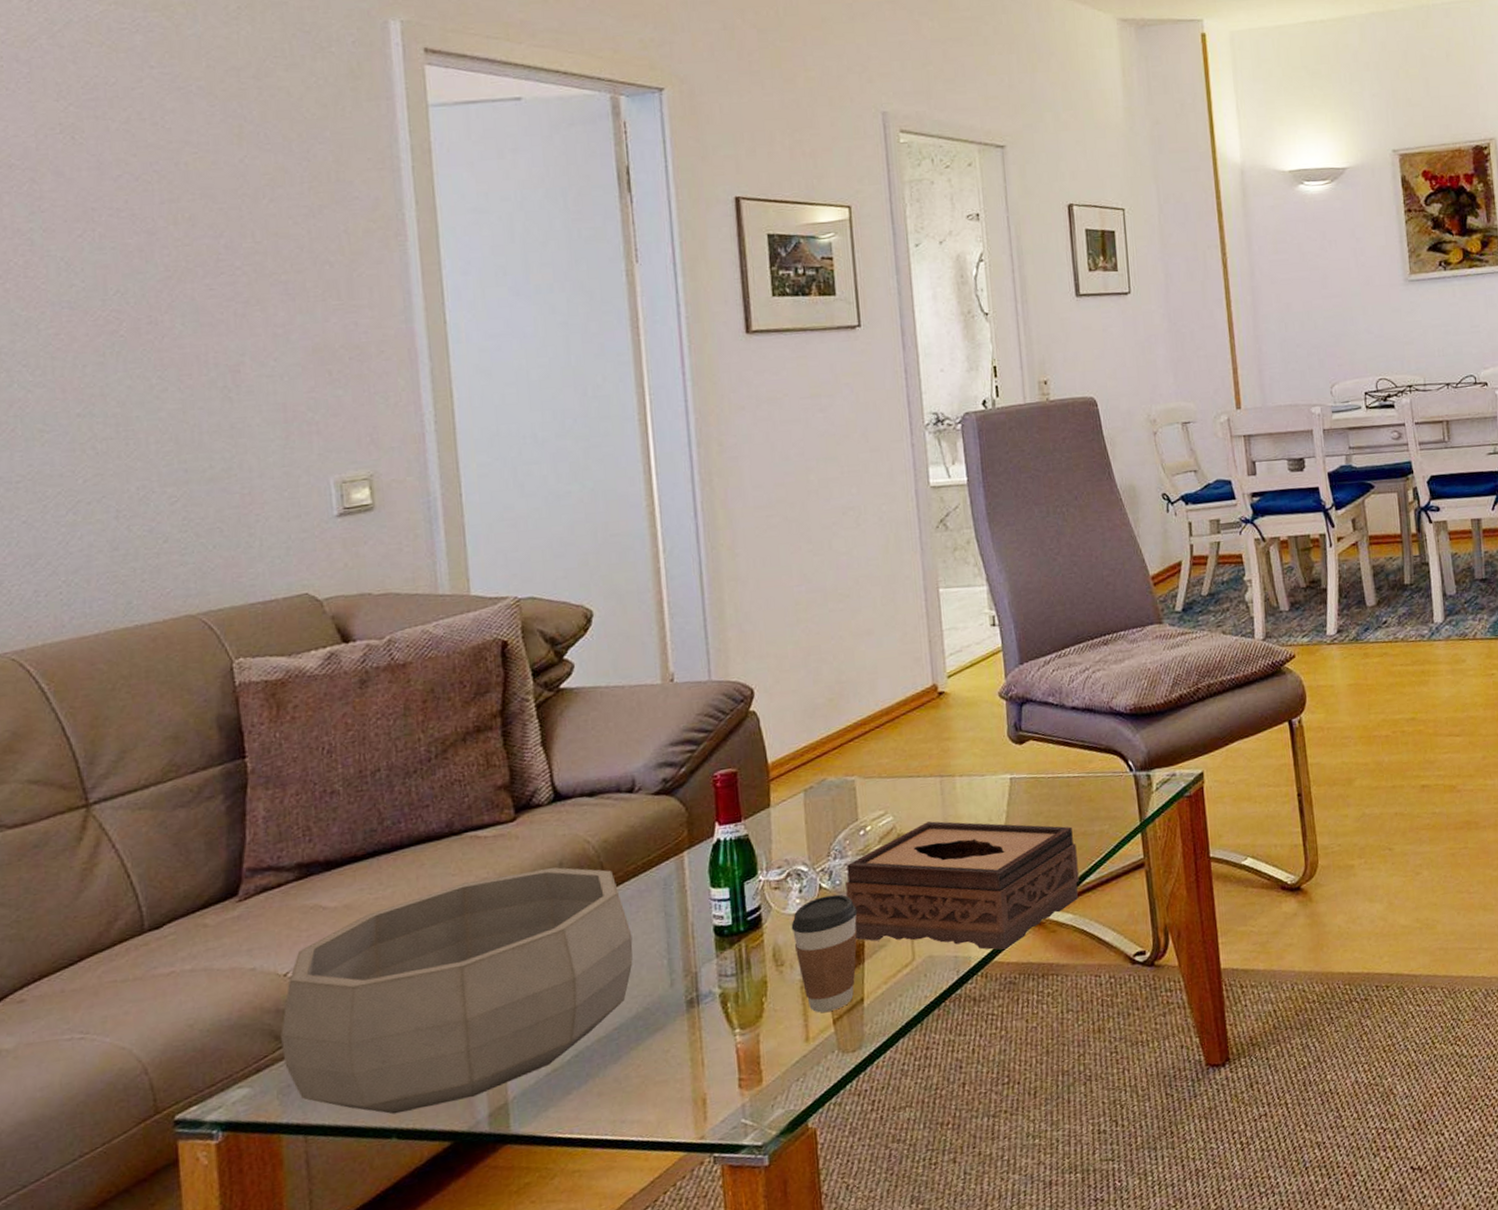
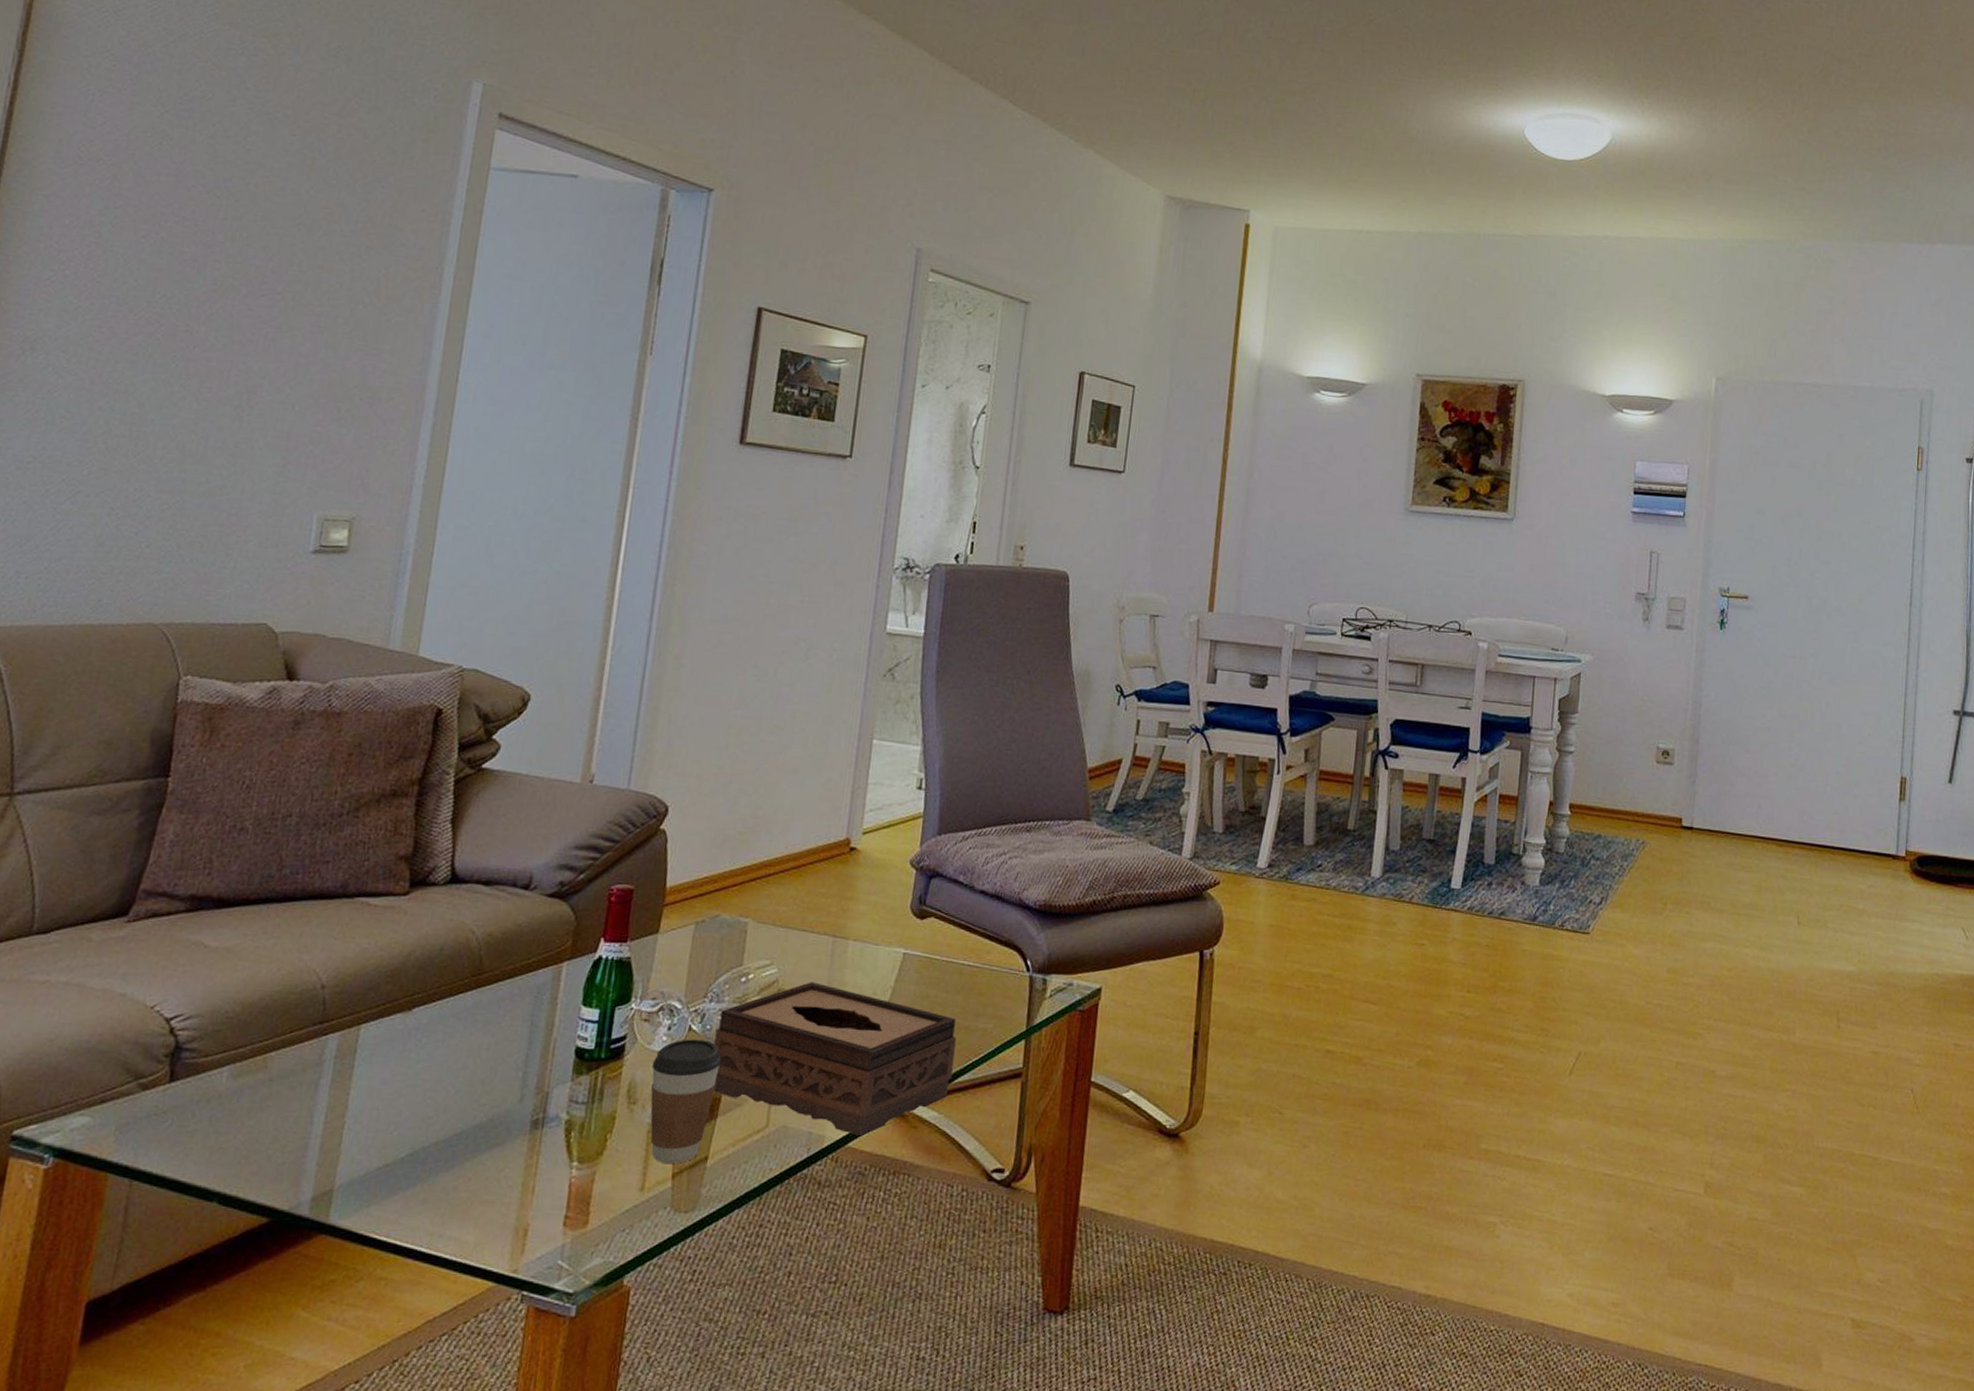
decorative bowl: present [281,867,633,1114] -> none [129,949,494,1177]

